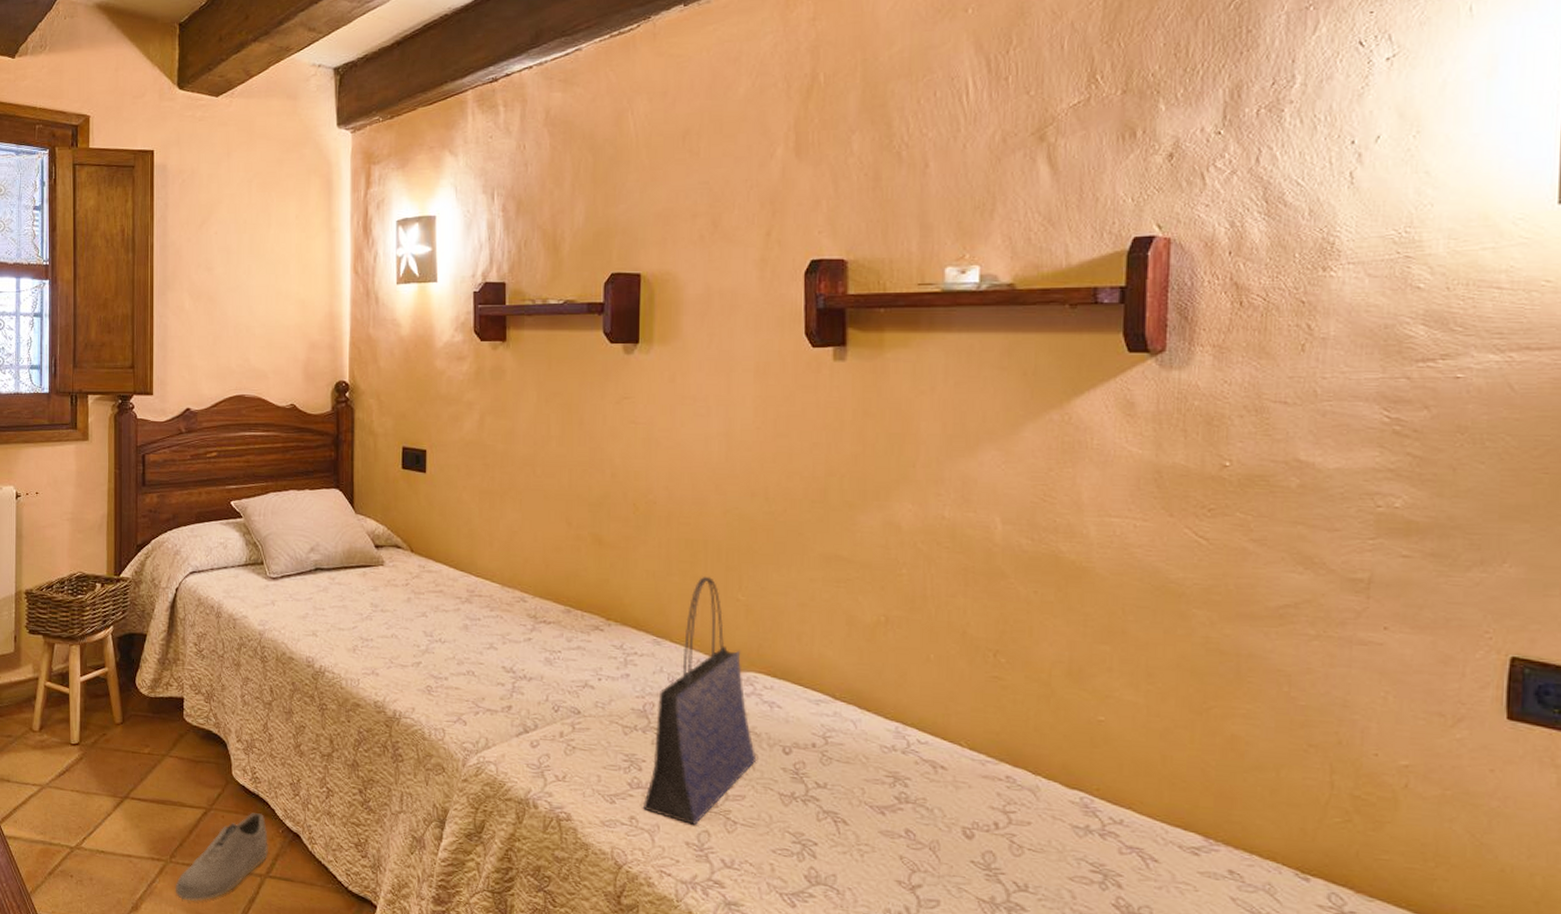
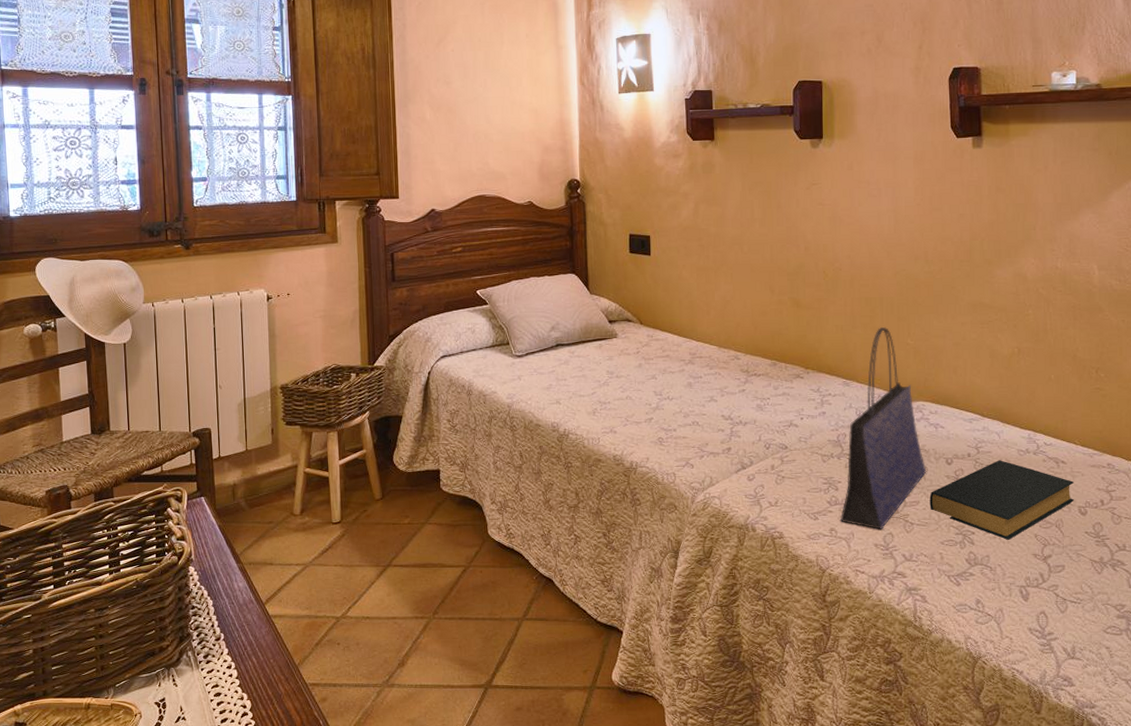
shoe: present [175,813,269,901] -> none [439,565,525,650]
hardback book: none [759,755,958,858] -> present [929,460,1075,540]

